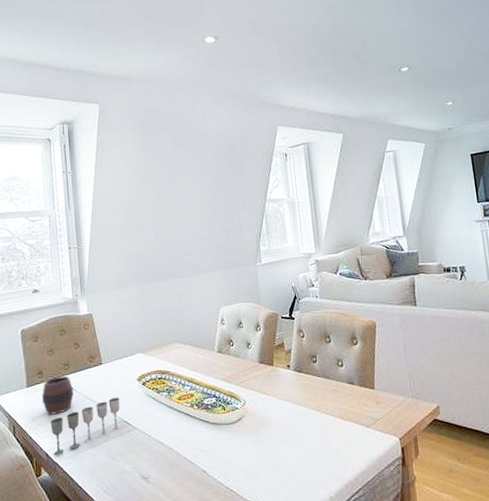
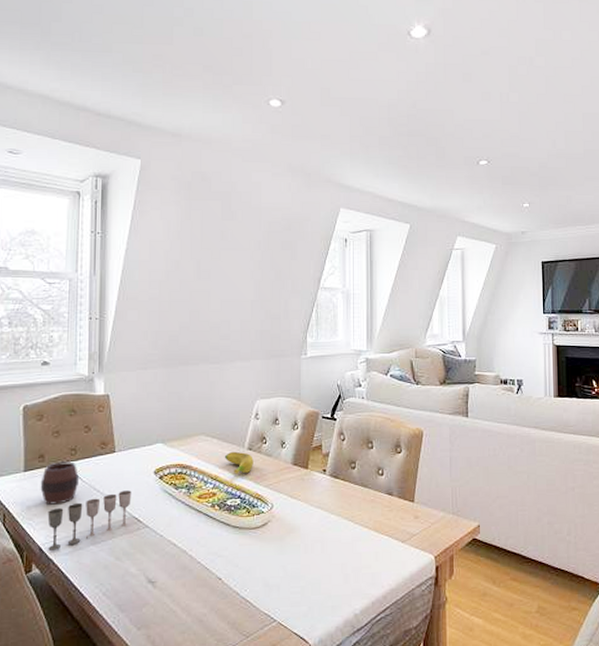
banana: none [198,355,224,376] -> present [225,451,253,474]

